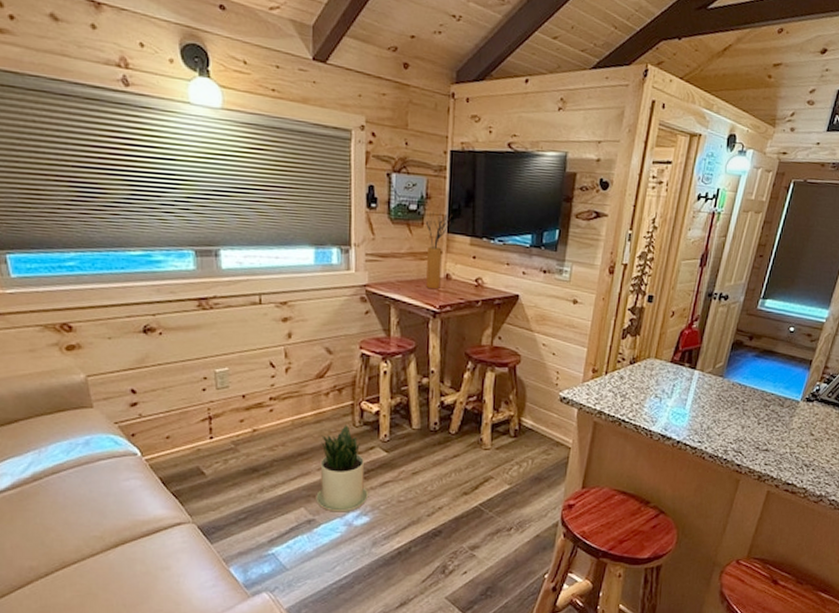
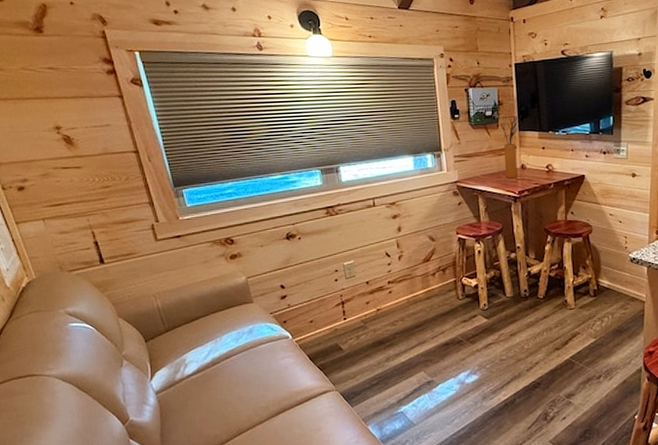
planter: present [316,425,368,512] -> none [432,298,475,373]

